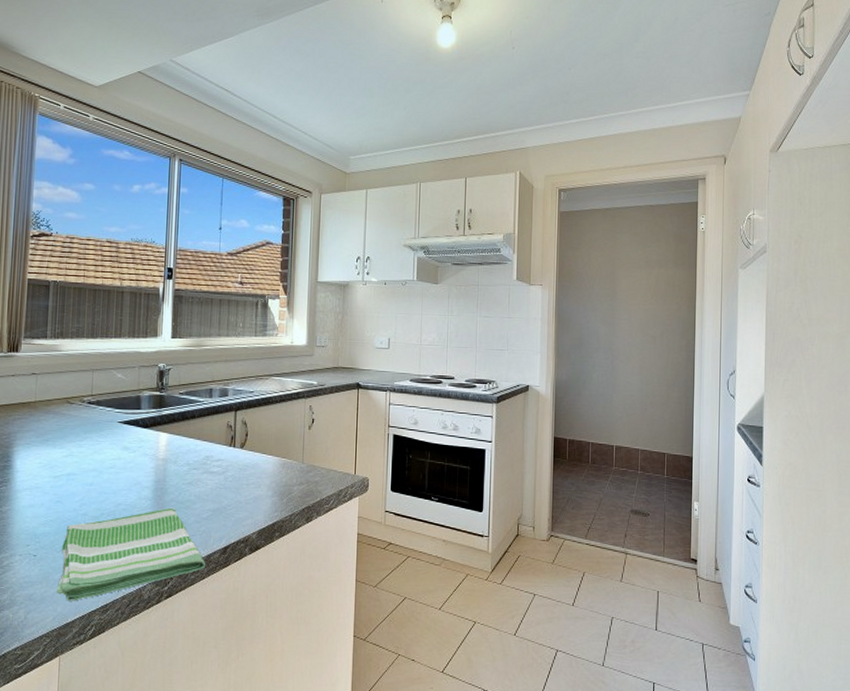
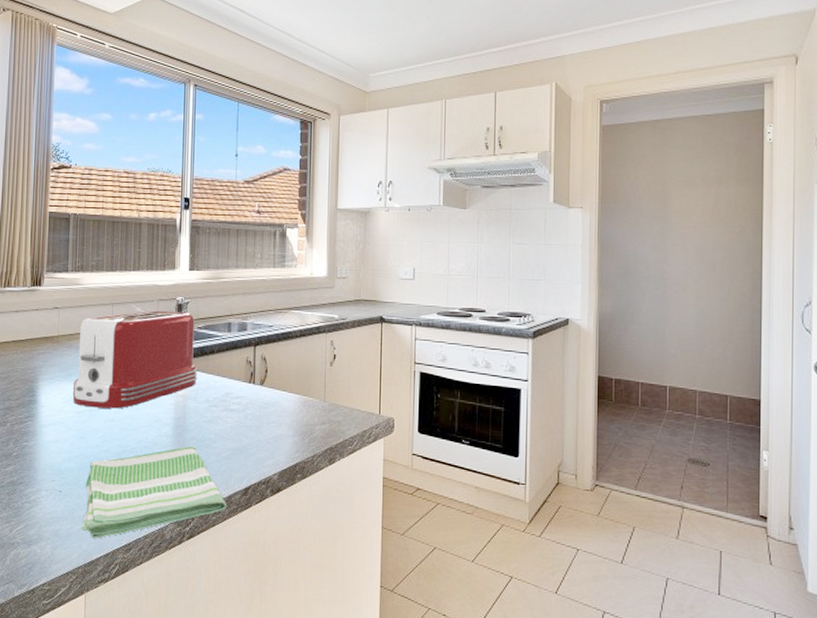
toaster: none [49,376,179,473] -> present [72,310,198,409]

